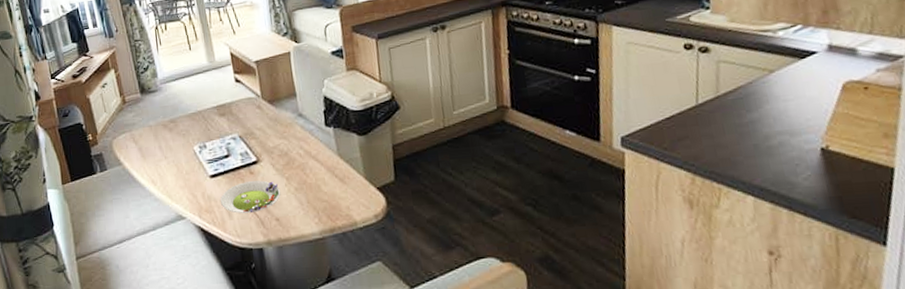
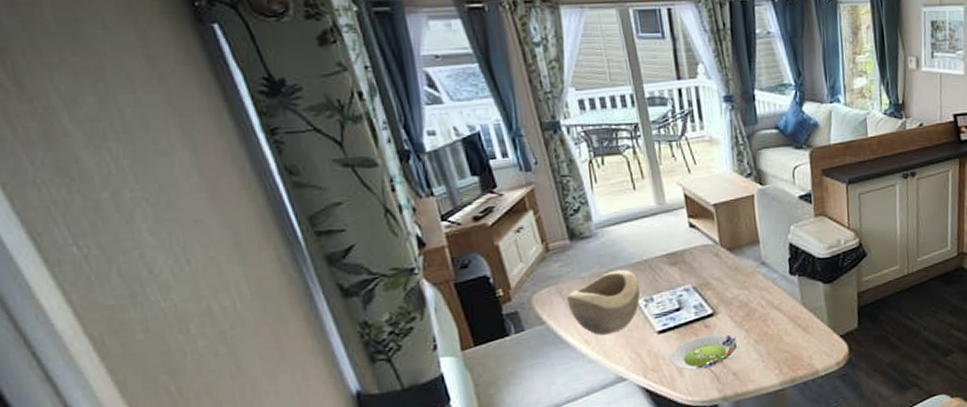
decorative bowl: none [138,119,196,177] -> present [567,269,640,335]

